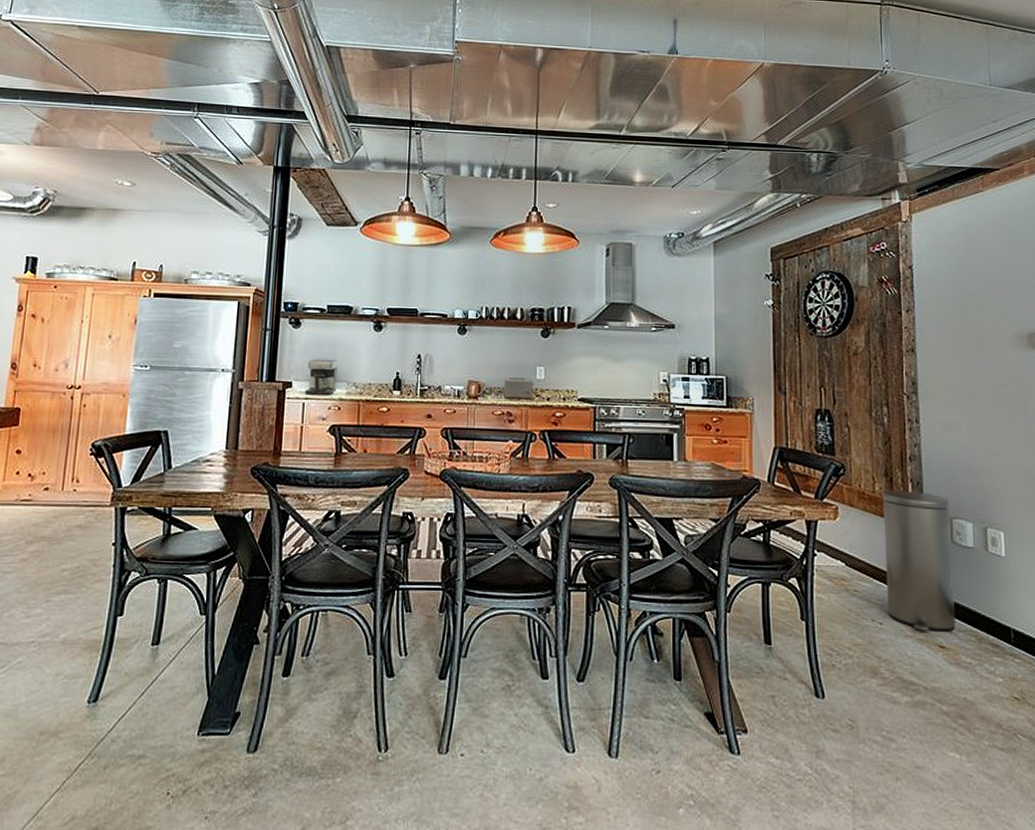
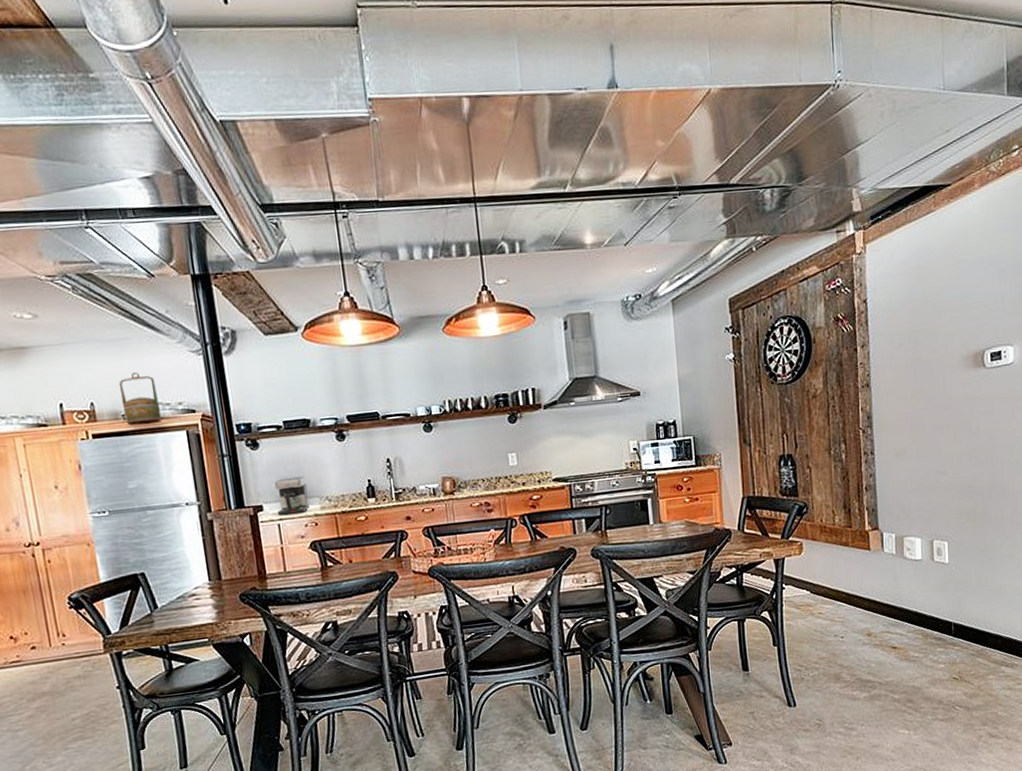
decorative basket: none [187,243,221,292] -> present [118,371,162,426]
toaster: present [502,377,534,401] -> none [476,466,508,491]
pedal bin: present [882,490,955,632] -> none [842,517,905,637]

